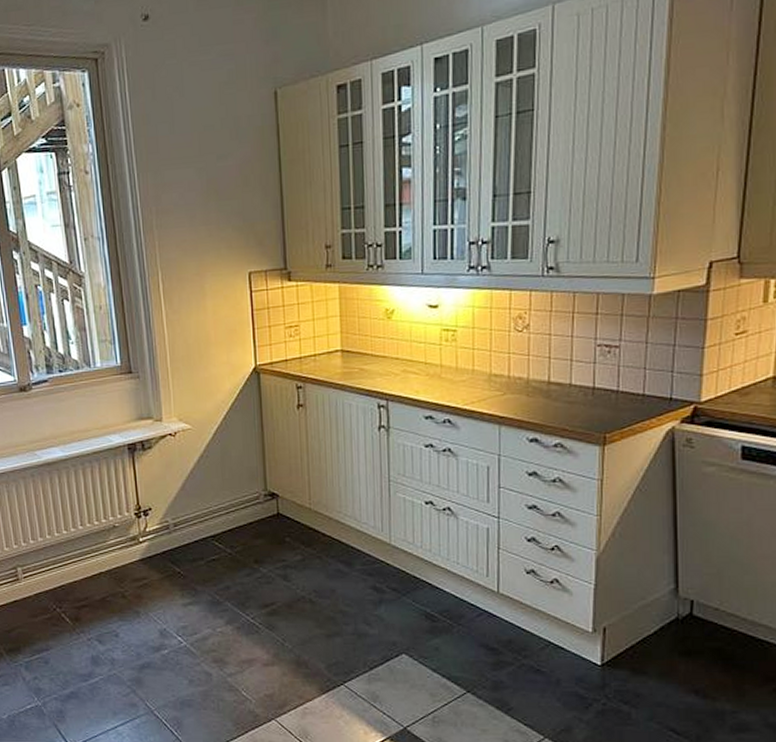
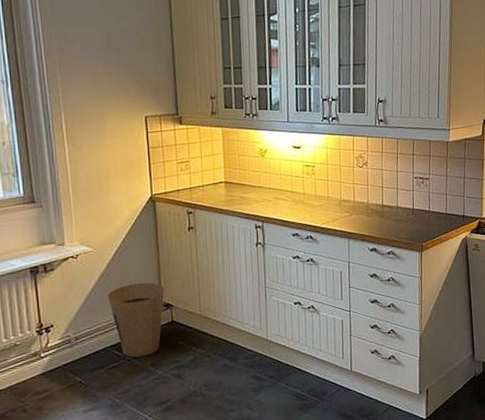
trash can: none [208,468,270,551] -> present [108,282,165,358]

